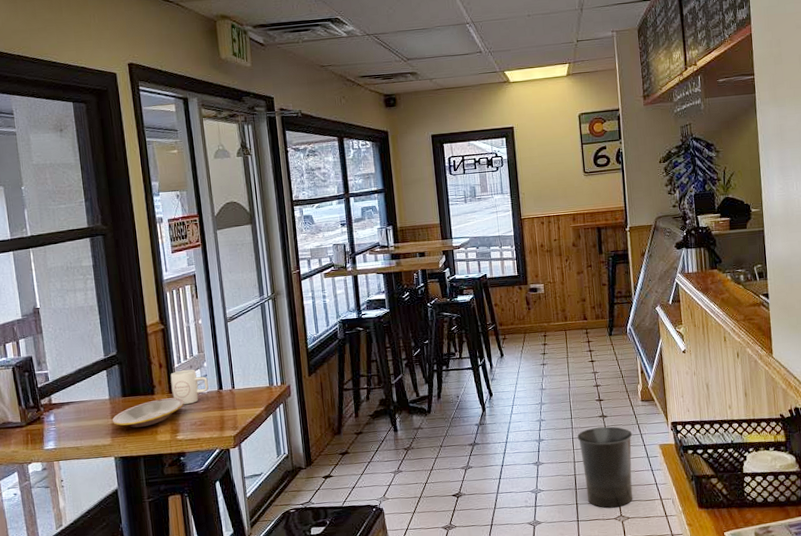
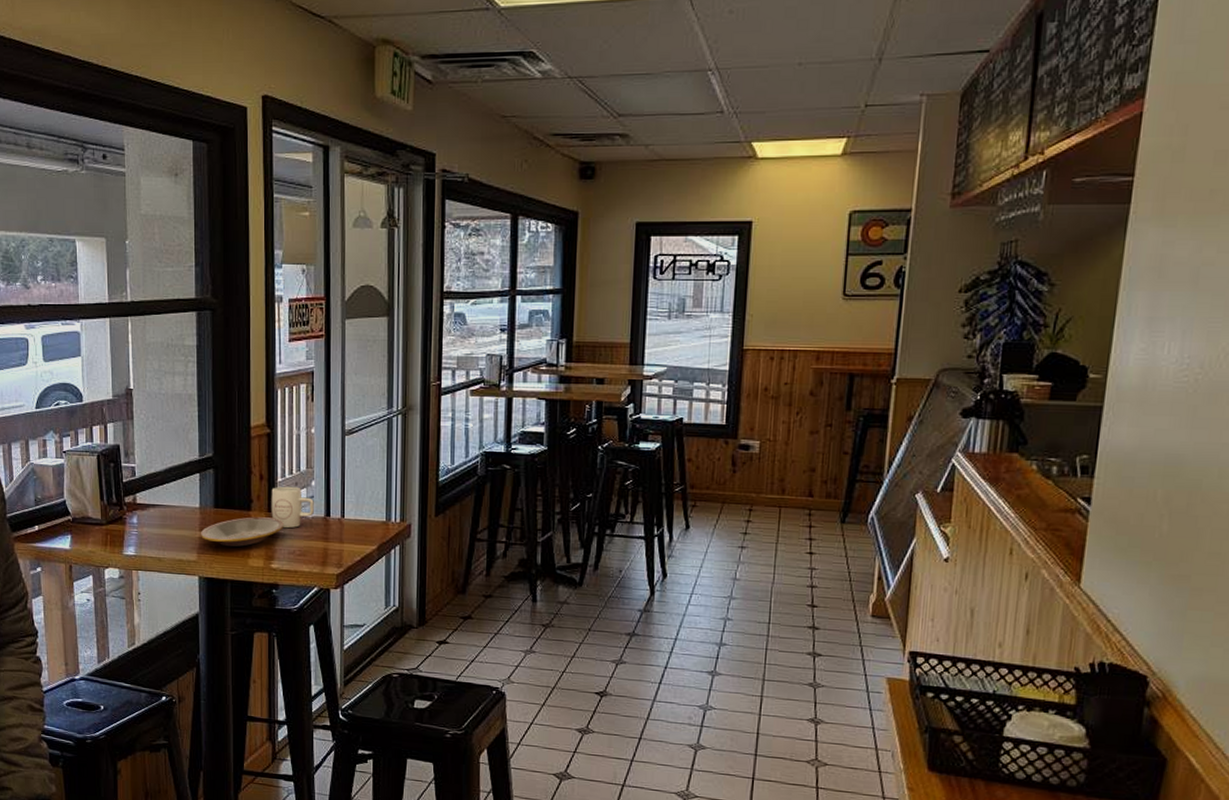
waste bin: present [577,426,633,508] -> none [773,640,851,748]

